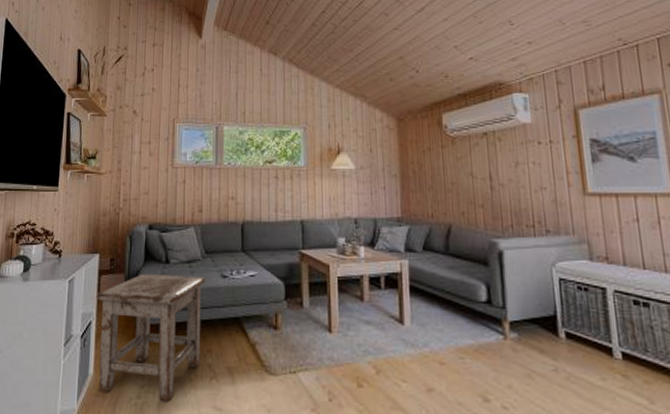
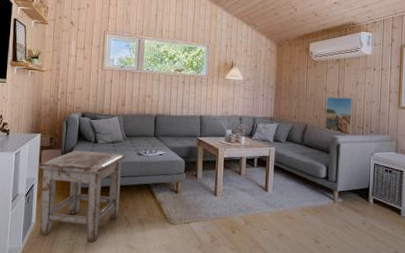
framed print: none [474,184,519,239] -> present [325,97,354,136]

